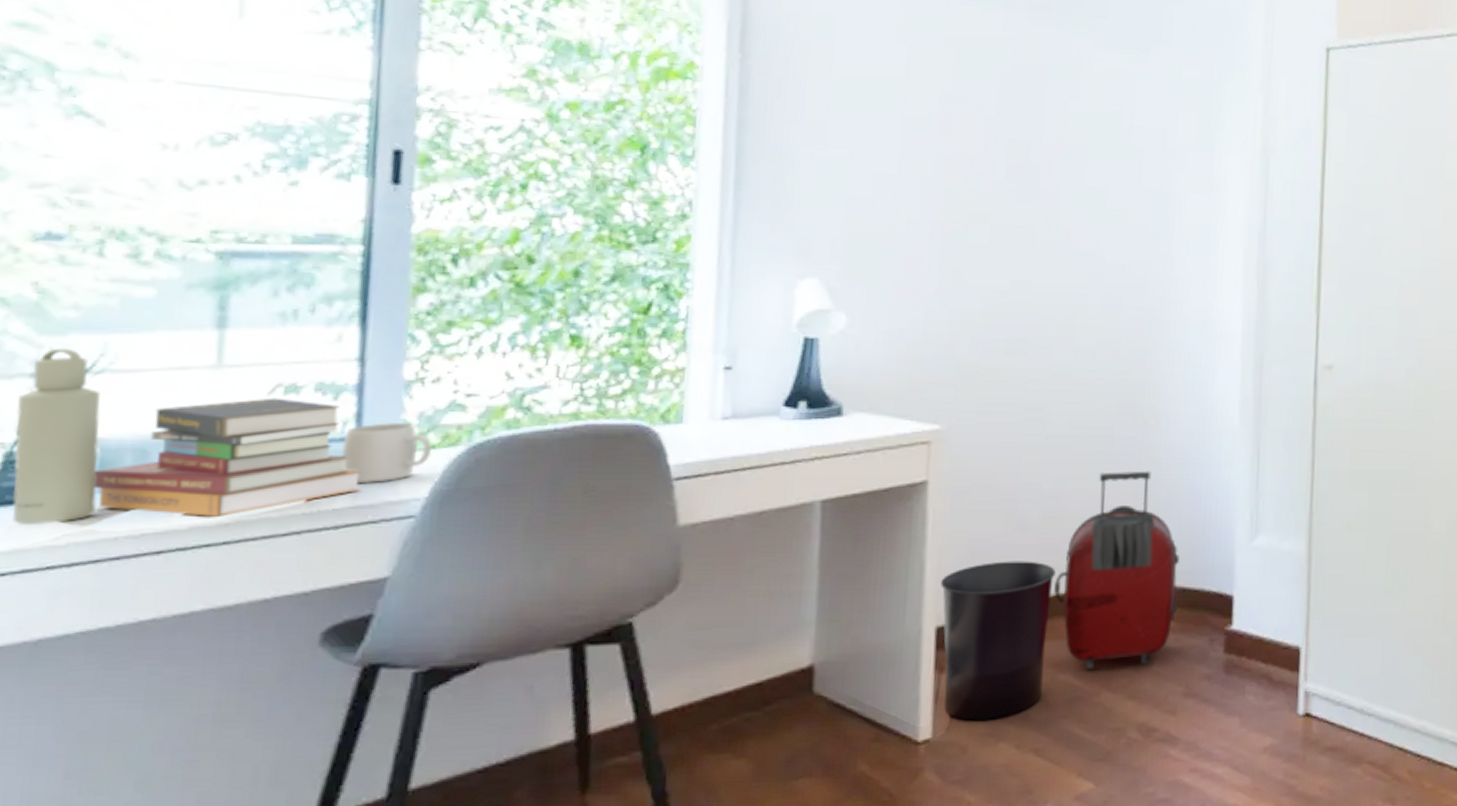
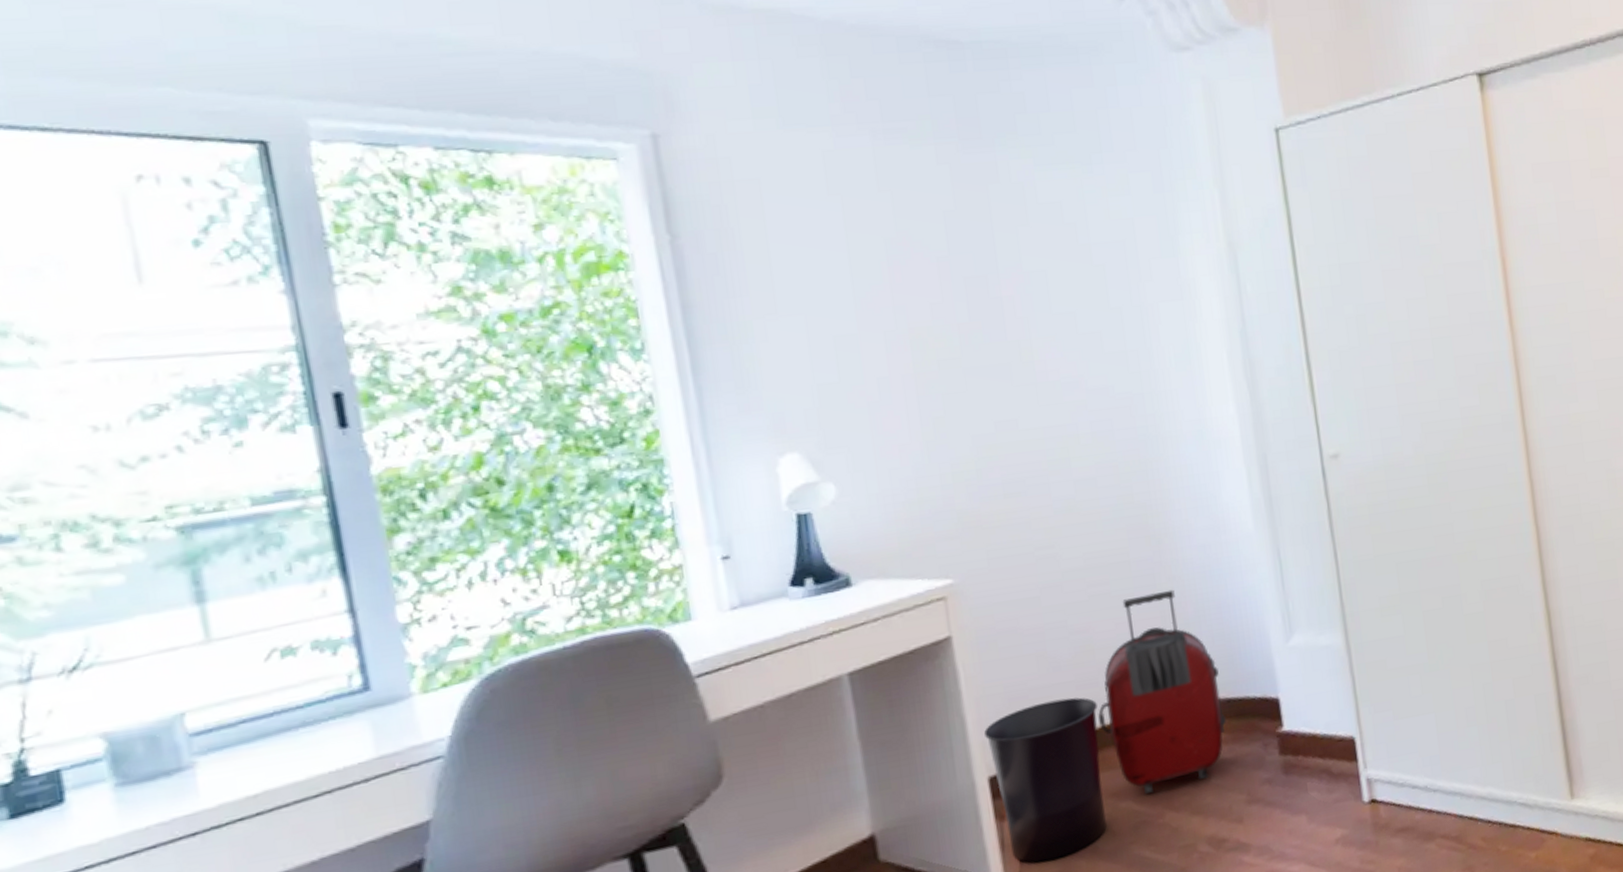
bottle: present [12,348,101,524] -> none [13,648,120,831]
books: present [94,397,362,517] -> none [109,659,381,801]
mug: present [341,422,432,484] -> none [351,665,446,733]

